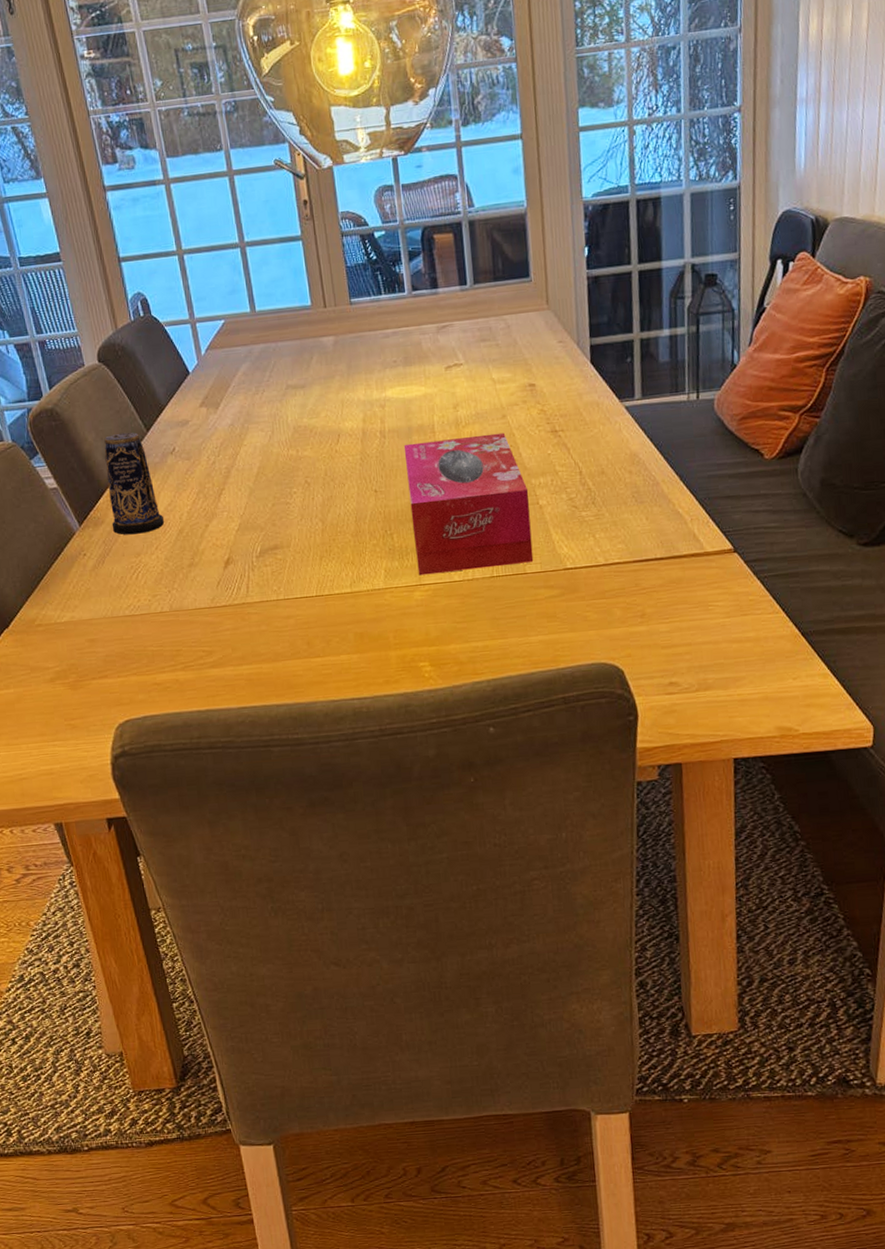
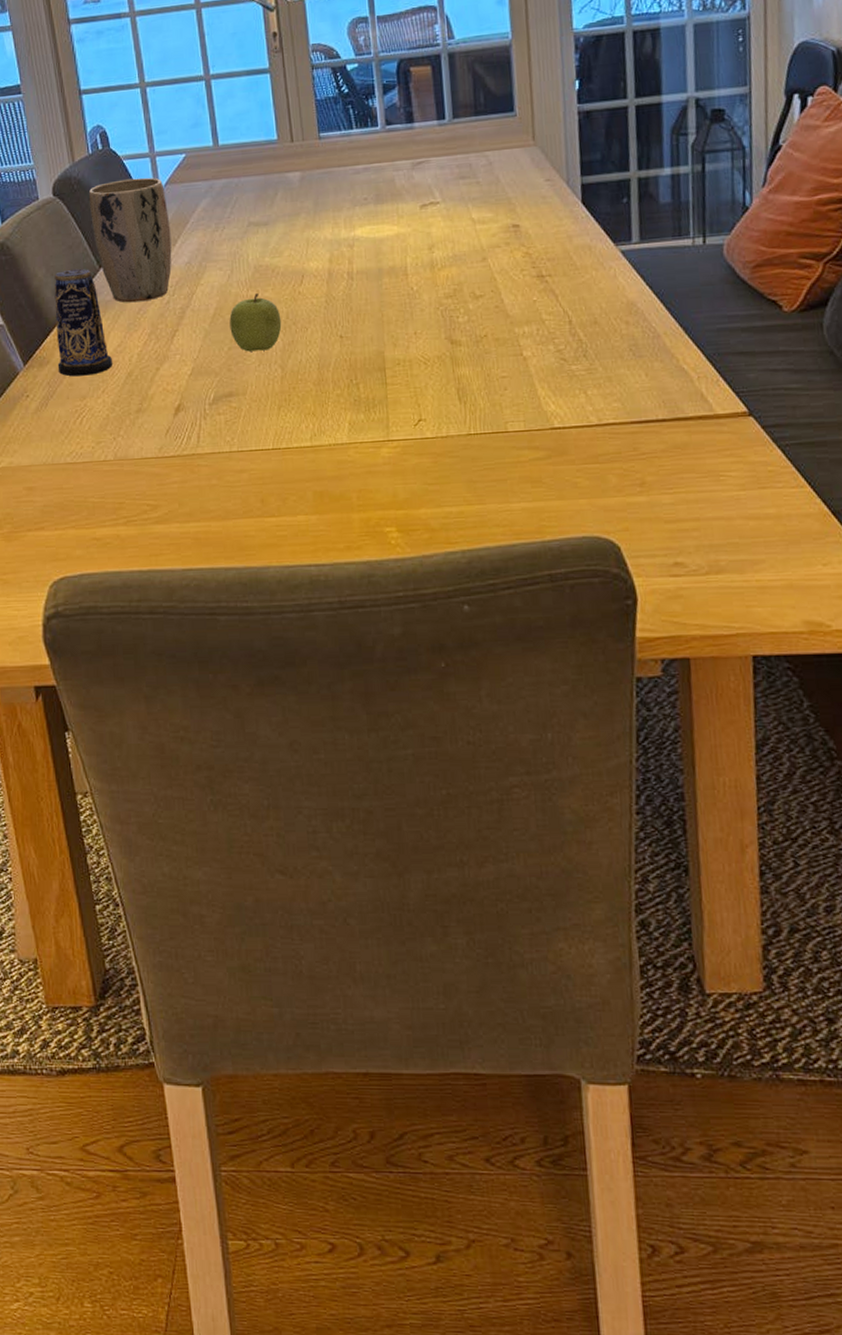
plant pot: none [132,343,216,464] -> present [88,177,172,303]
fruit: none [272,453,321,507] -> present [229,294,282,352]
tissue box: present [403,432,534,576] -> none [373,276,516,430]

